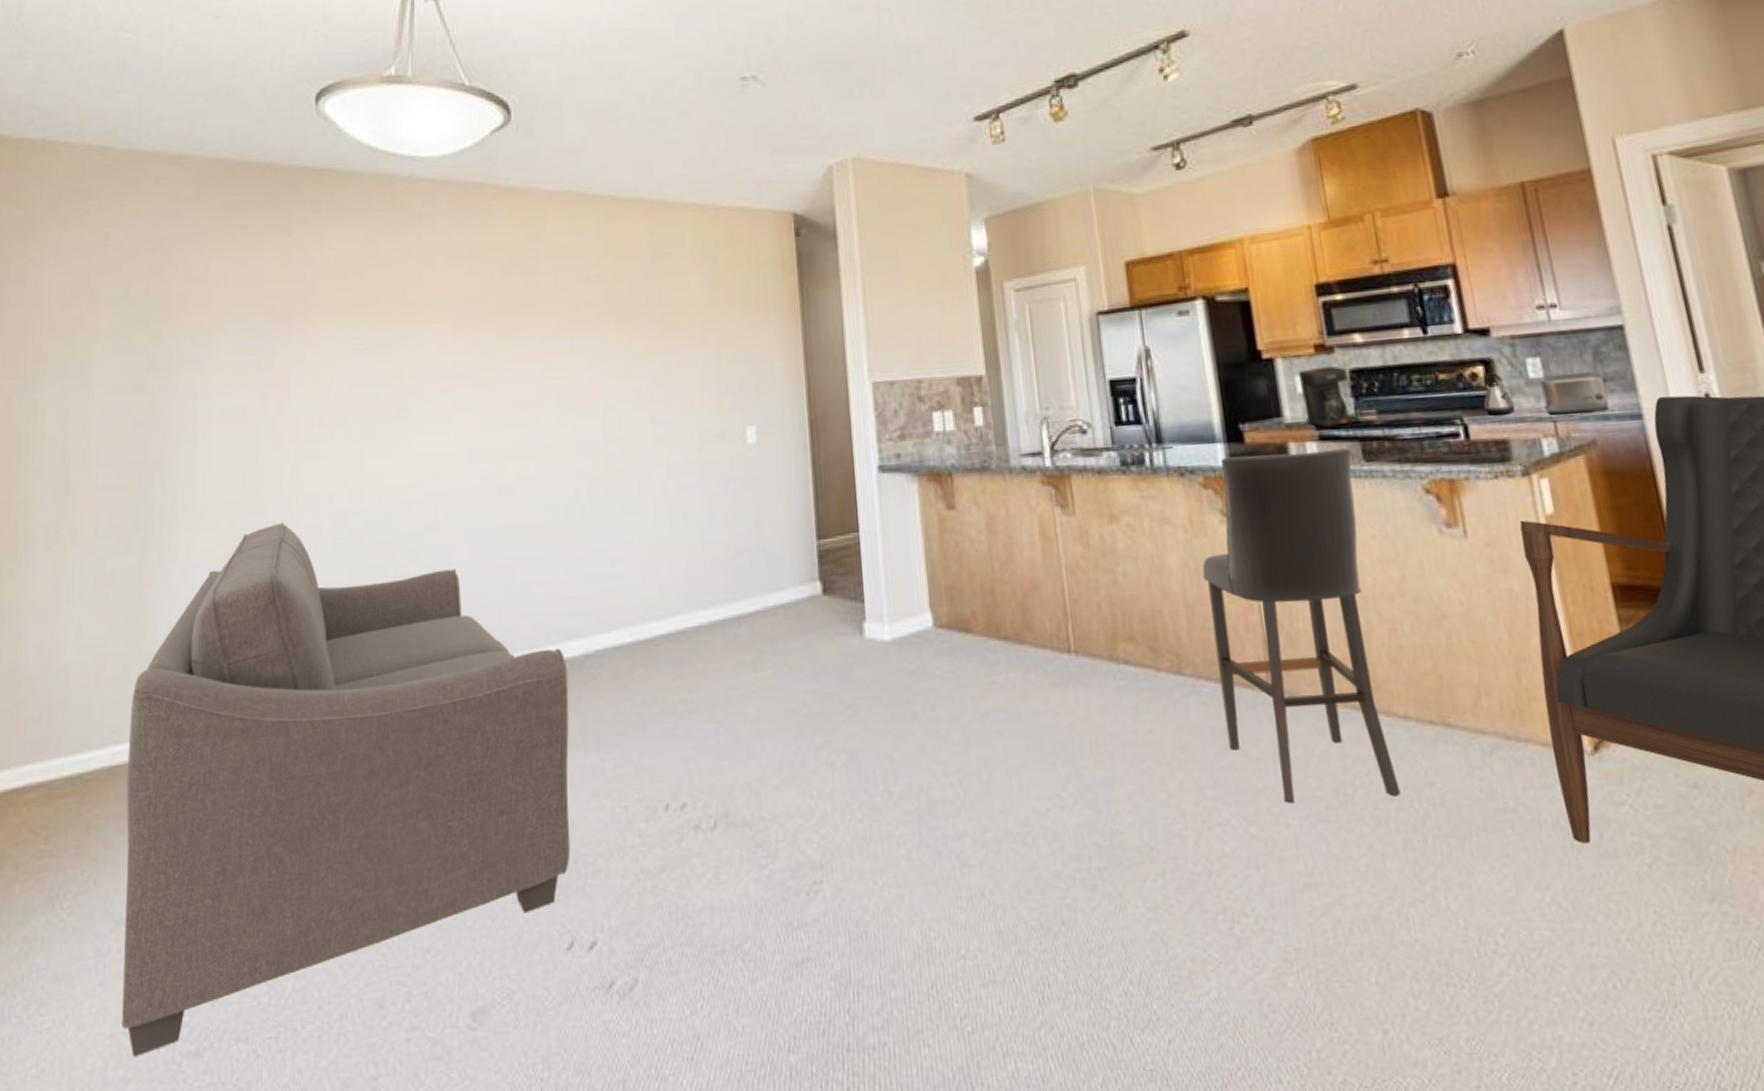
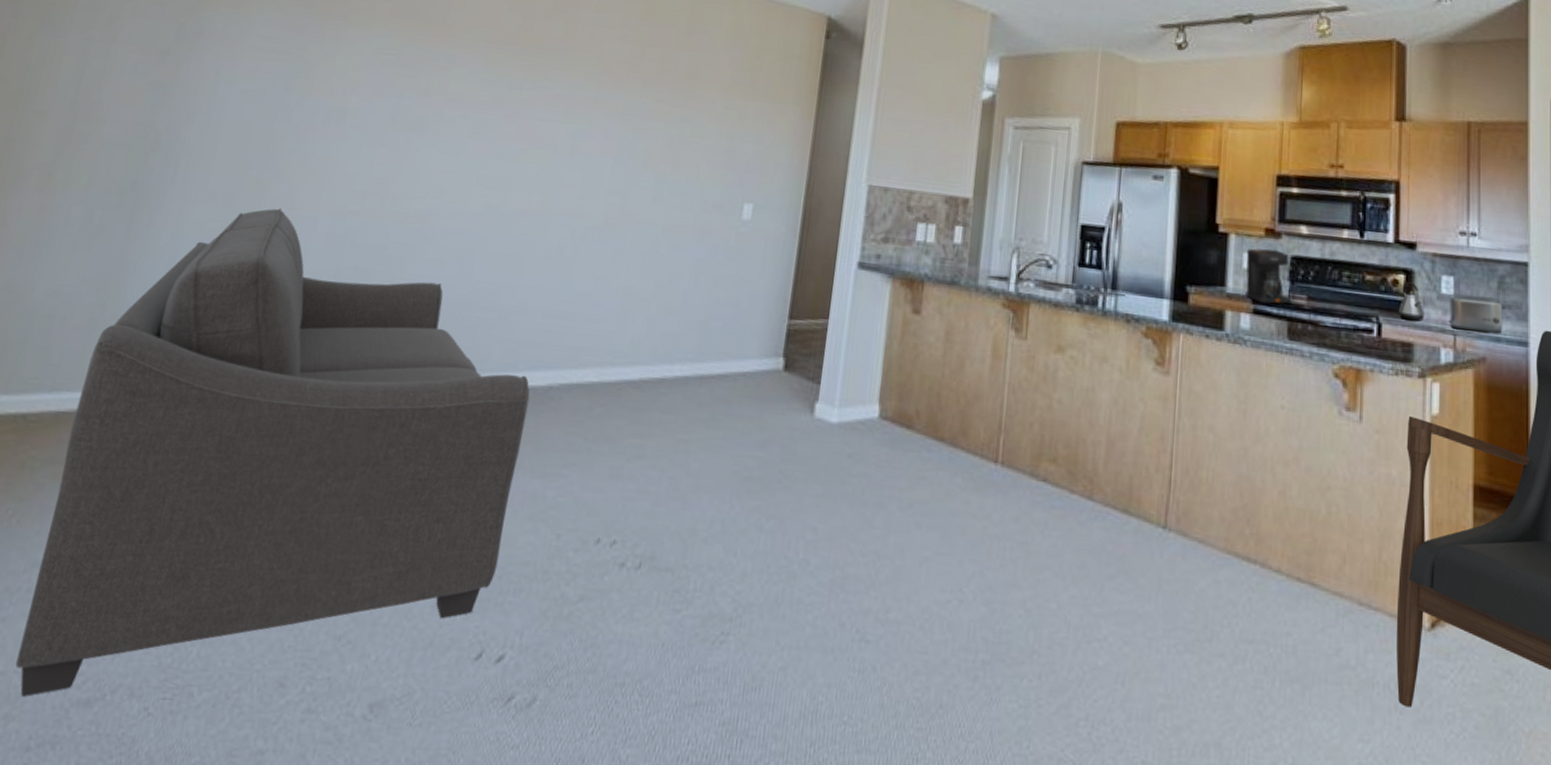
bar stool: present [1202,447,1401,803] -> none [1120,313,1280,640]

